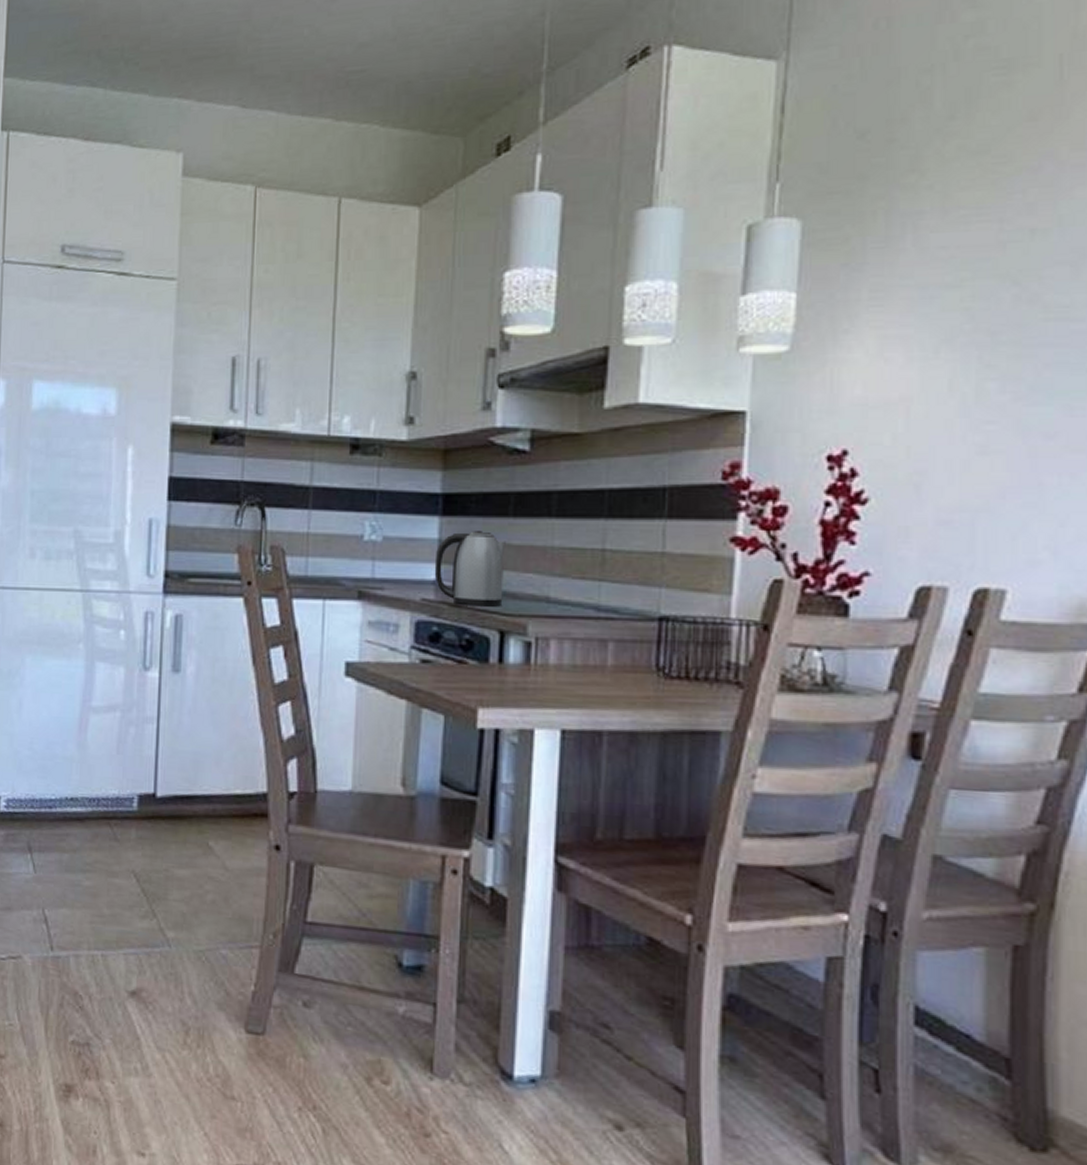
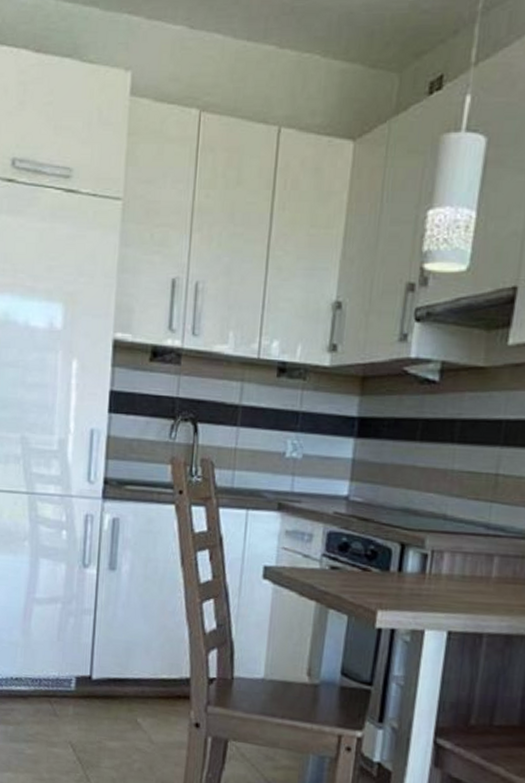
kettle: present [434,531,506,607] -> none [346,453,412,522]

